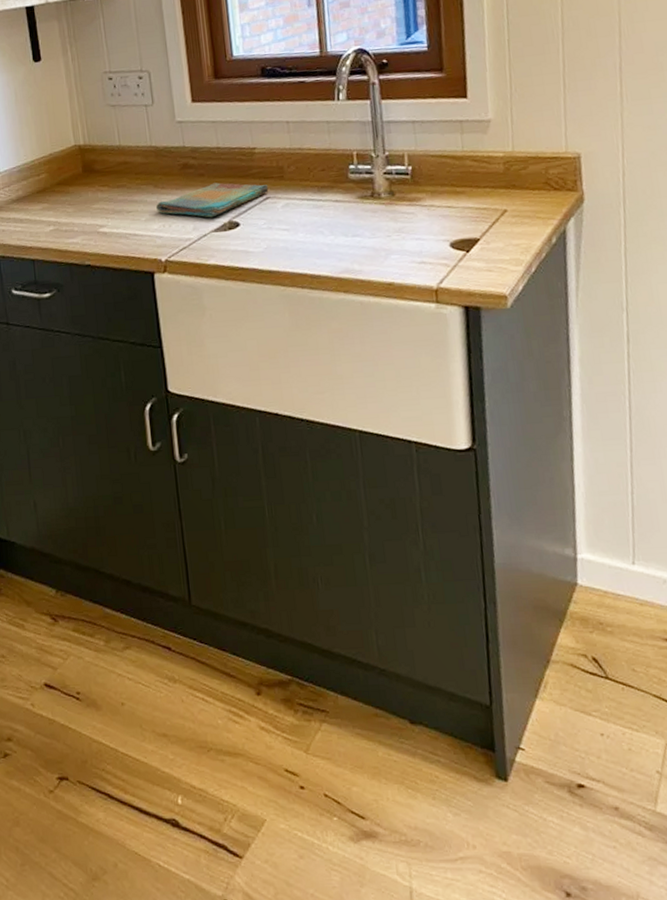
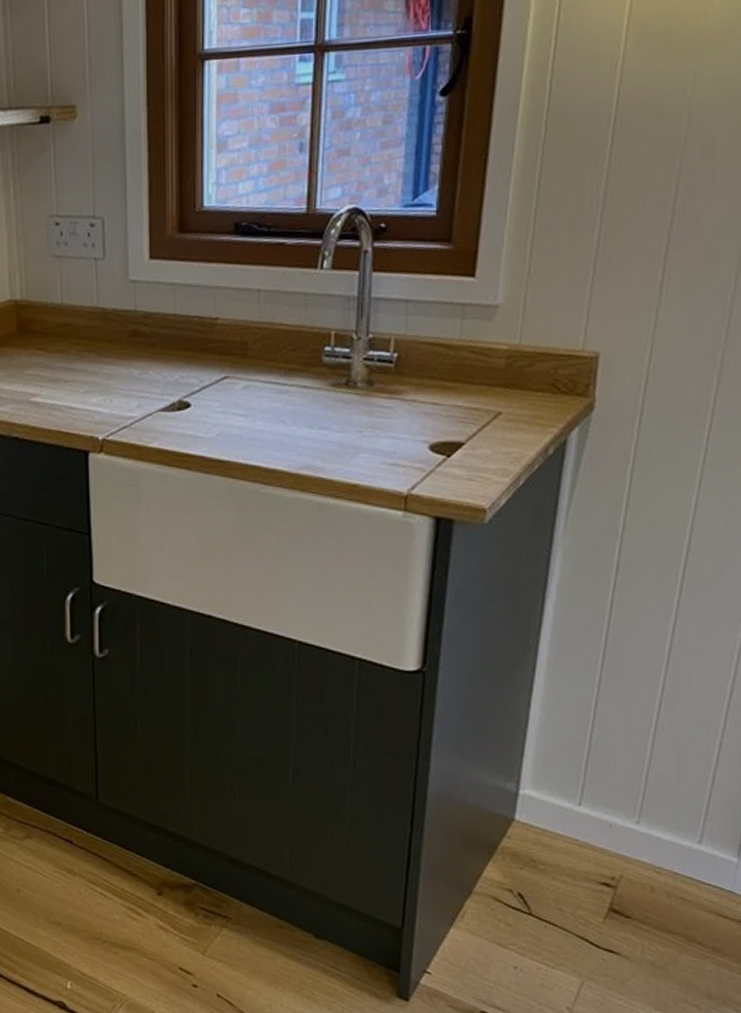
dish towel: present [155,182,269,218] -> none [96,355,228,395]

